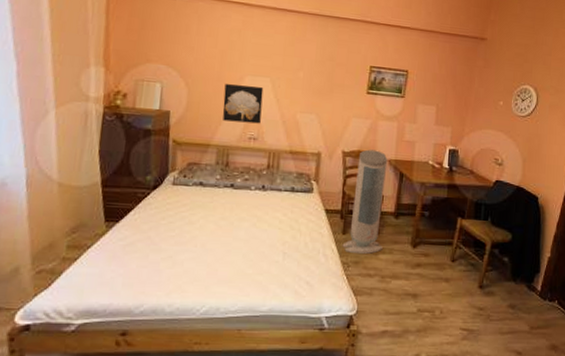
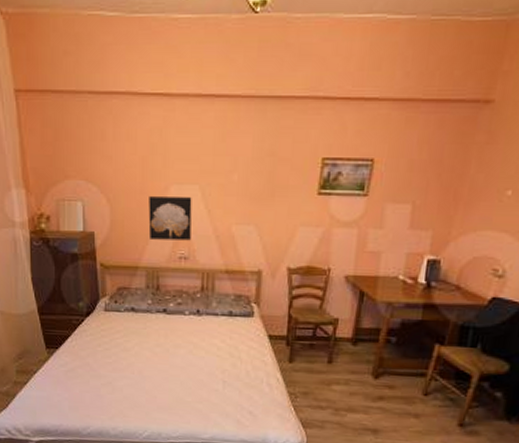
air purifier: present [342,149,388,255] -> none [288,264,345,385]

